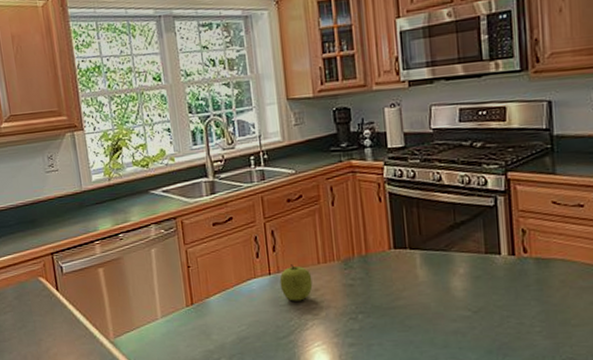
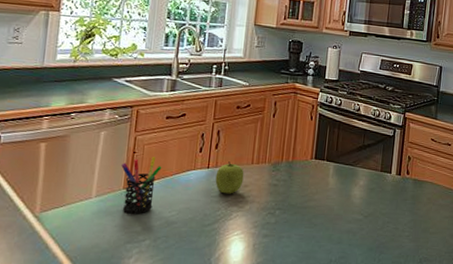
pen holder: none [179,269,220,332] -> present [121,157,162,214]

